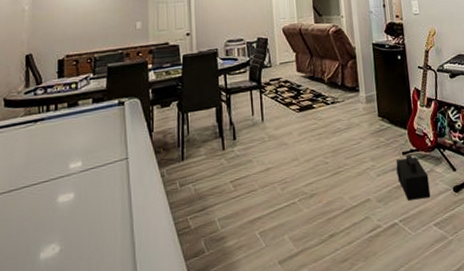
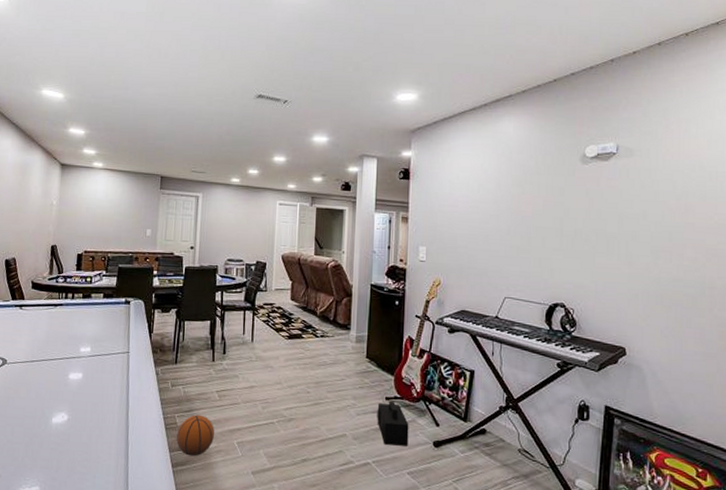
basketball: none [192,211,234,261] -> present [177,414,215,457]

